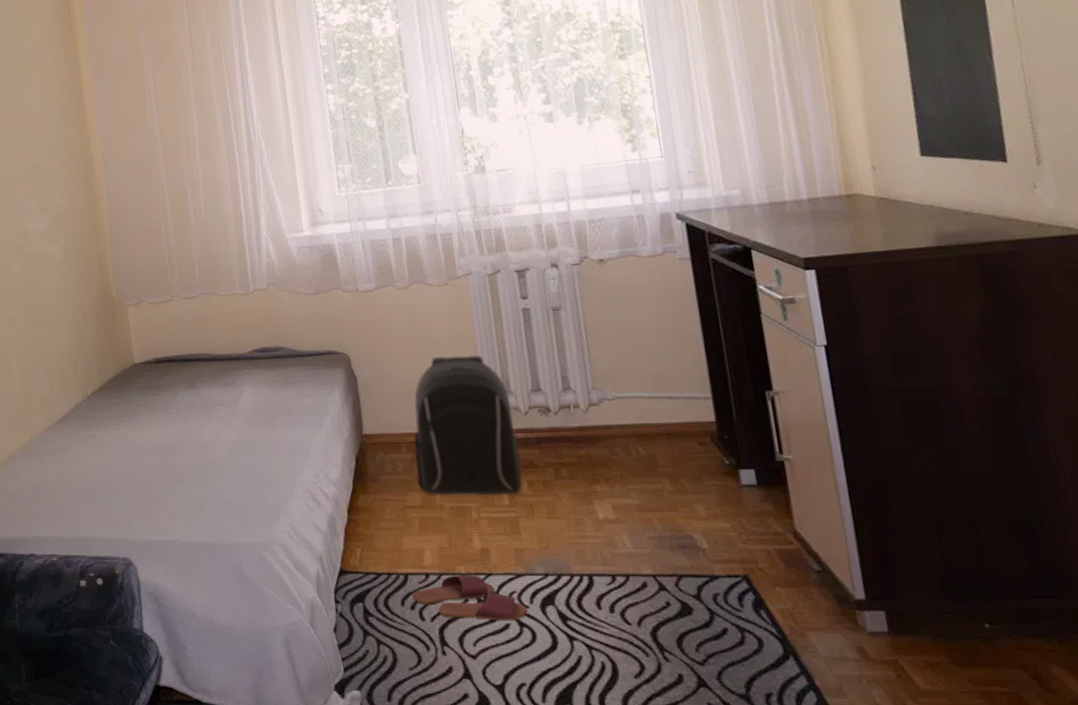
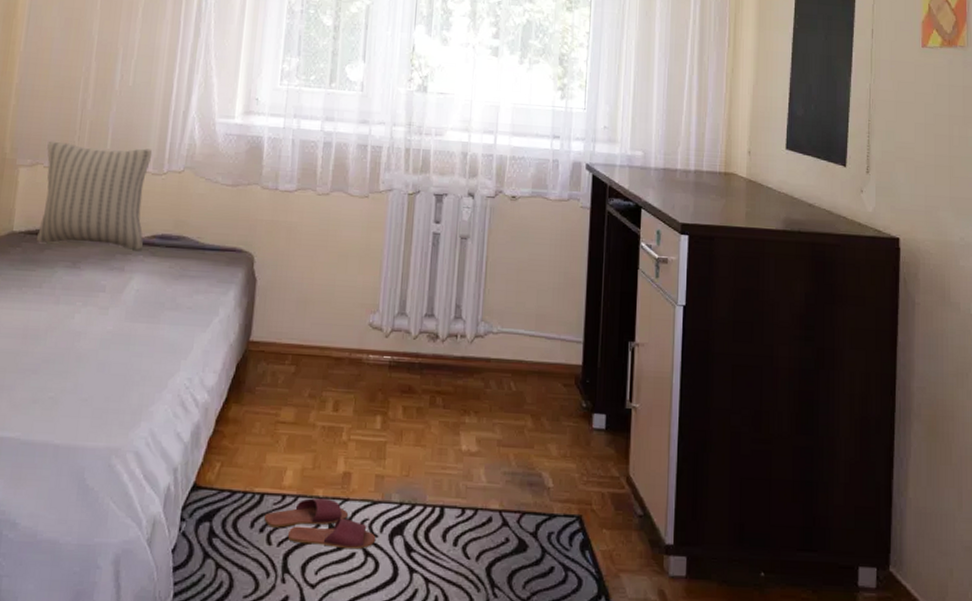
pillow: none [146,272,248,370] -> present [36,141,153,250]
backpack: present [413,355,523,496] -> none [294,269,403,419]

